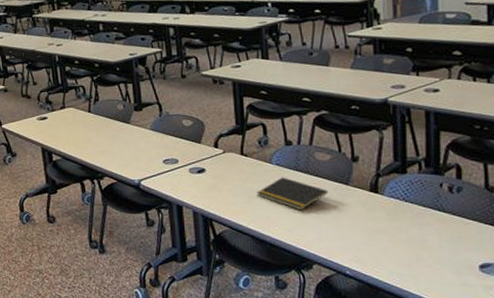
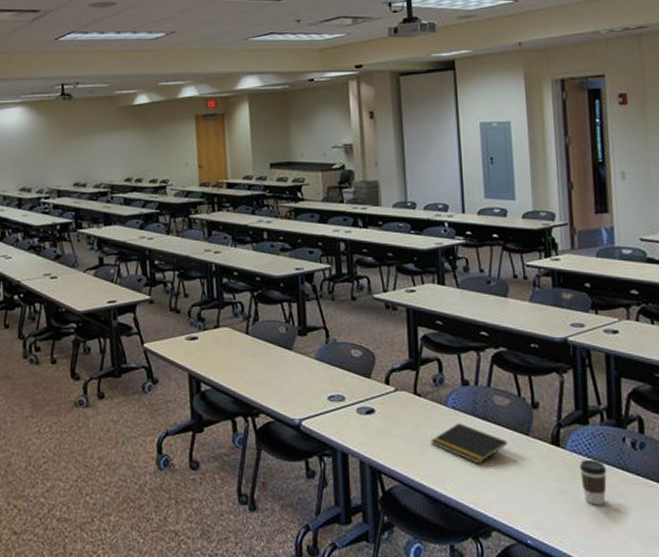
coffee cup: none [397,204,424,241] -> present [579,460,607,506]

